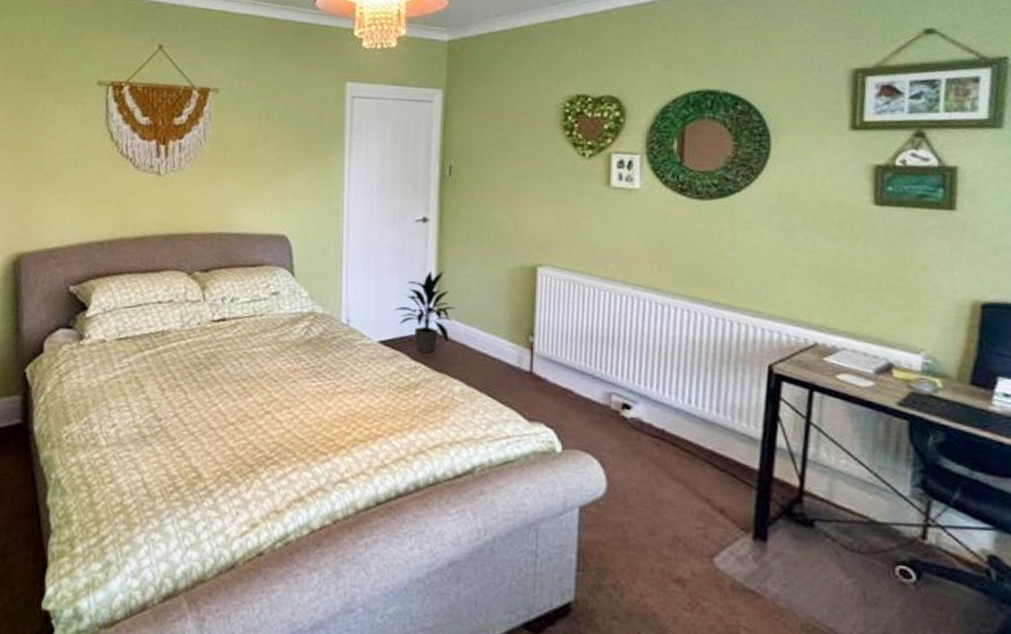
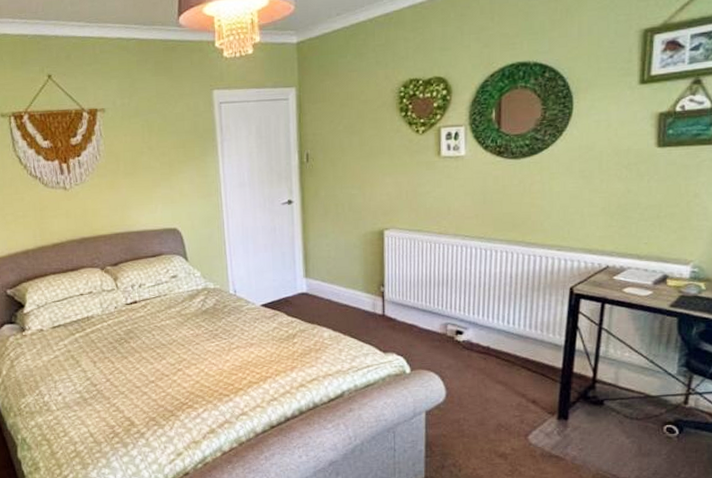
indoor plant: present [393,270,455,353] -> none [270,243,320,310]

